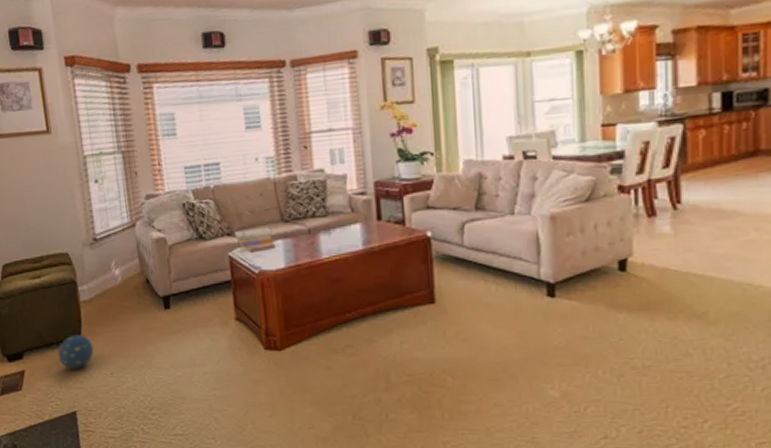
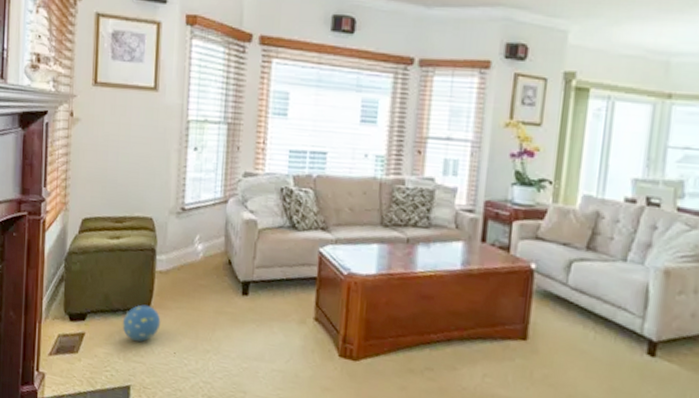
books: present [234,227,275,253] -> none [329,226,370,254]

